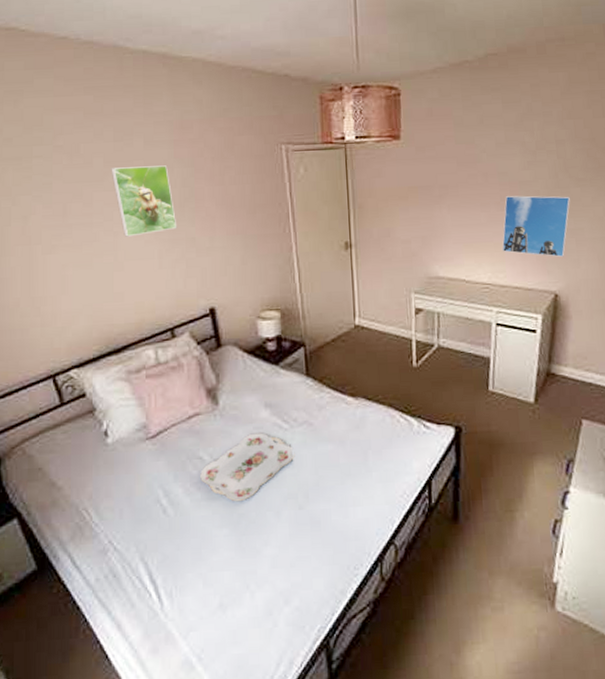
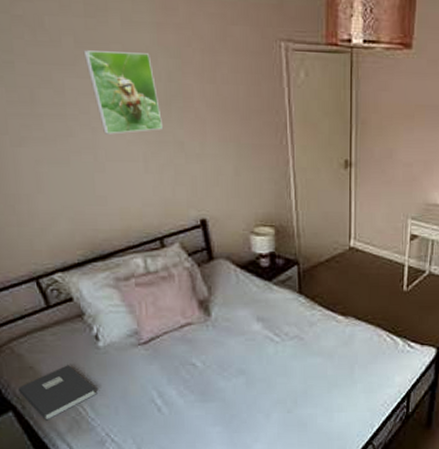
book: none [25,464,103,528] -> present [17,365,98,420]
serving tray: present [200,433,295,502] -> none [193,344,285,405]

